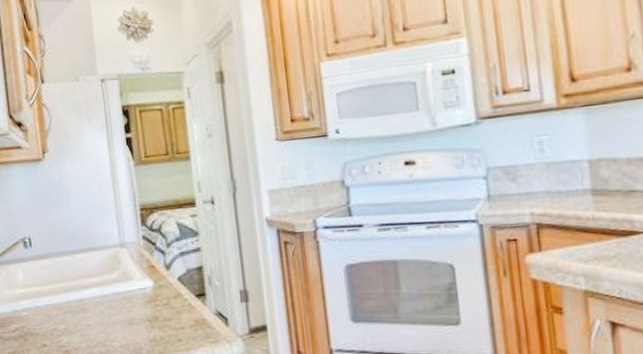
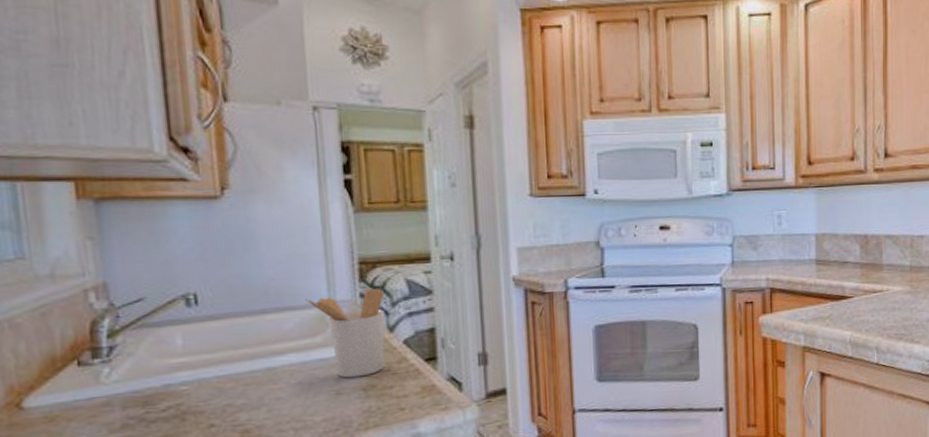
utensil holder: none [103,231,165,310] -> present [305,288,386,378]

